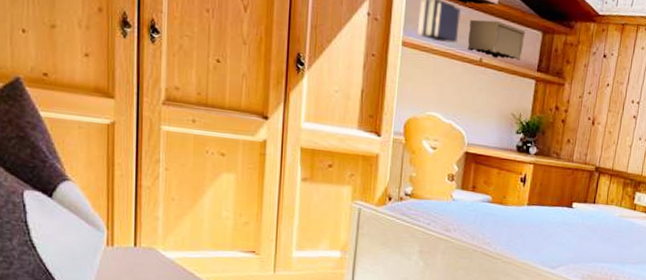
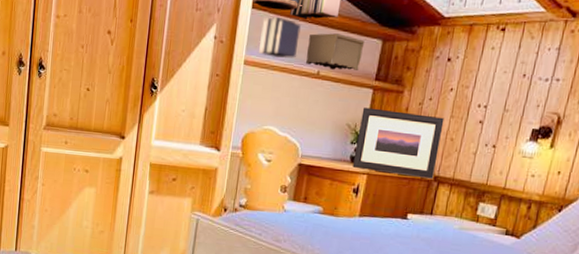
picture frame: none [519,98,603,169] -> present [352,107,445,179]

